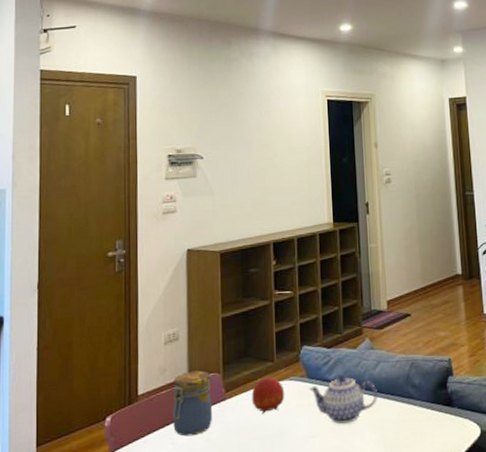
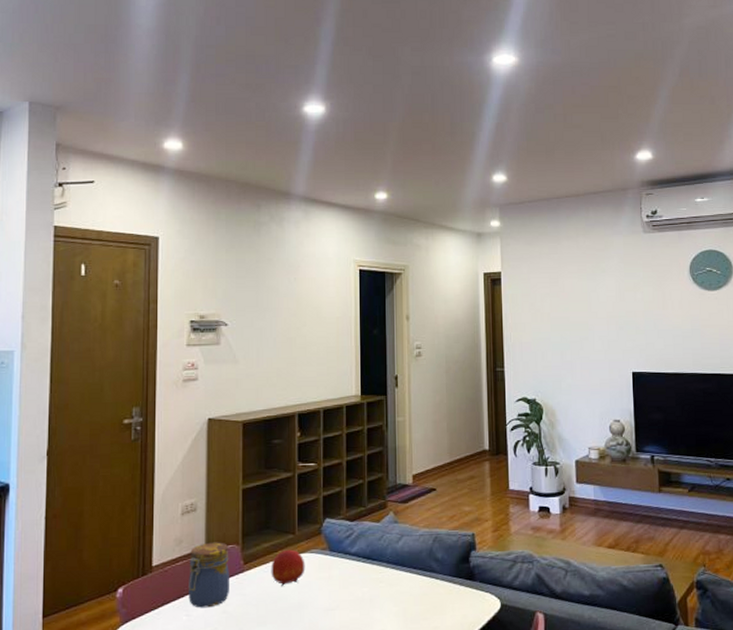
teapot: present [308,374,378,425] -> none [330,547,399,597]

